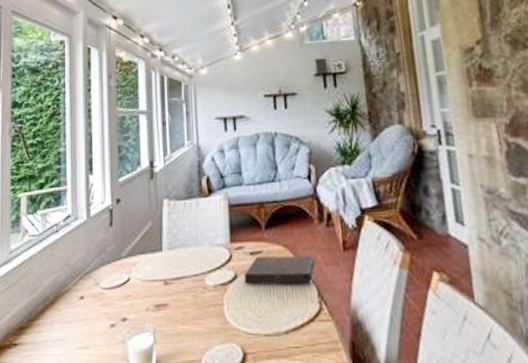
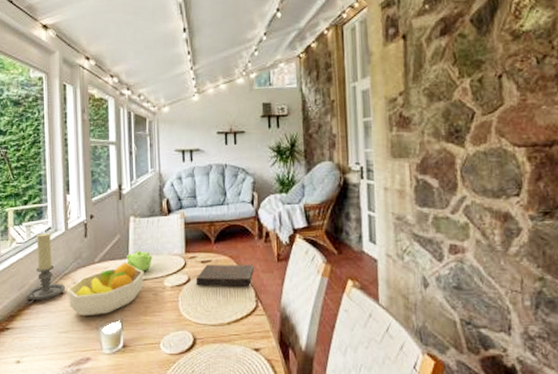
candle holder: none [38,221,86,312] -> present [25,232,65,304]
fruit bowl: none [88,255,181,327] -> present [67,262,144,316]
teapot: none [159,241,191,267] -> present [126,251,152,272]

